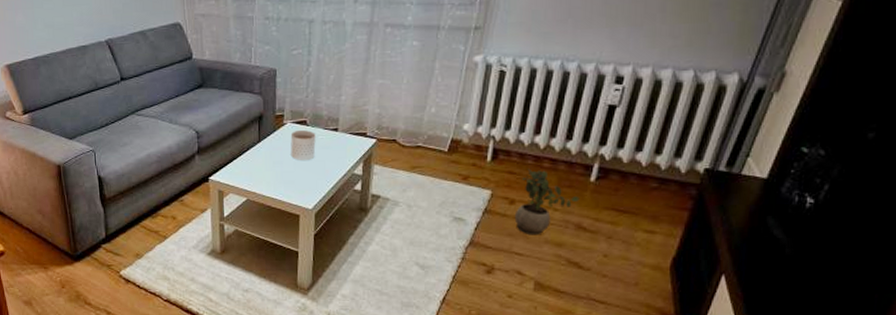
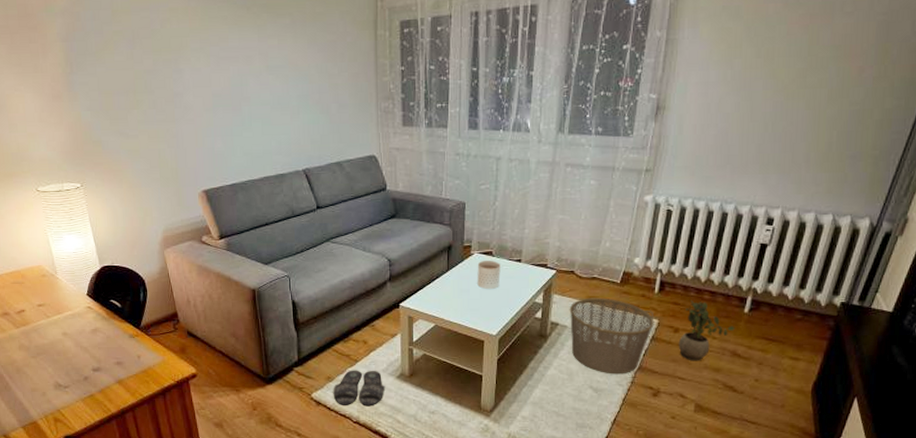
slippers: none [142,246,196,284] -> present [333,370,386,407]
basket: none [391,167,487,250] -> present [569,297,654,375]

